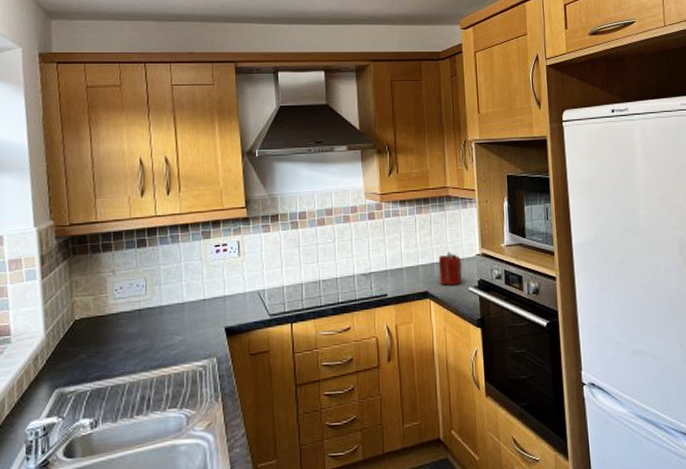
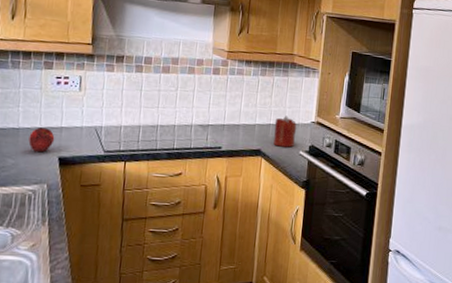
apple: none [194,299,219,326] -> present [28,127,55,153]

